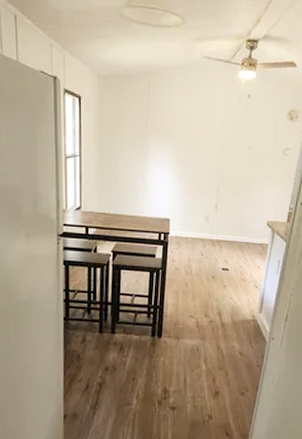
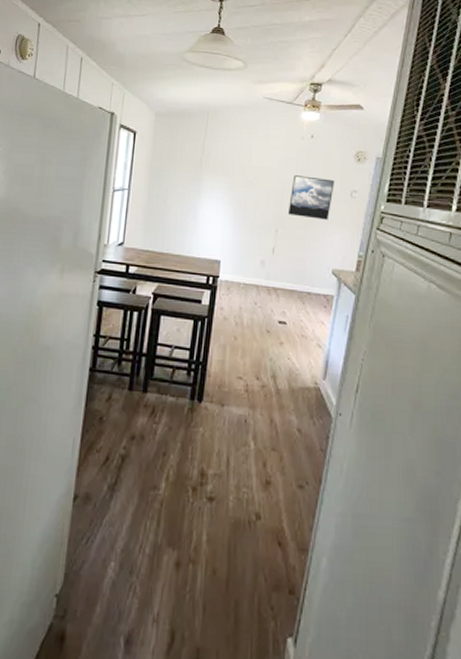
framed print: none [229,136,269,177] -> present [288,175,335,220]

